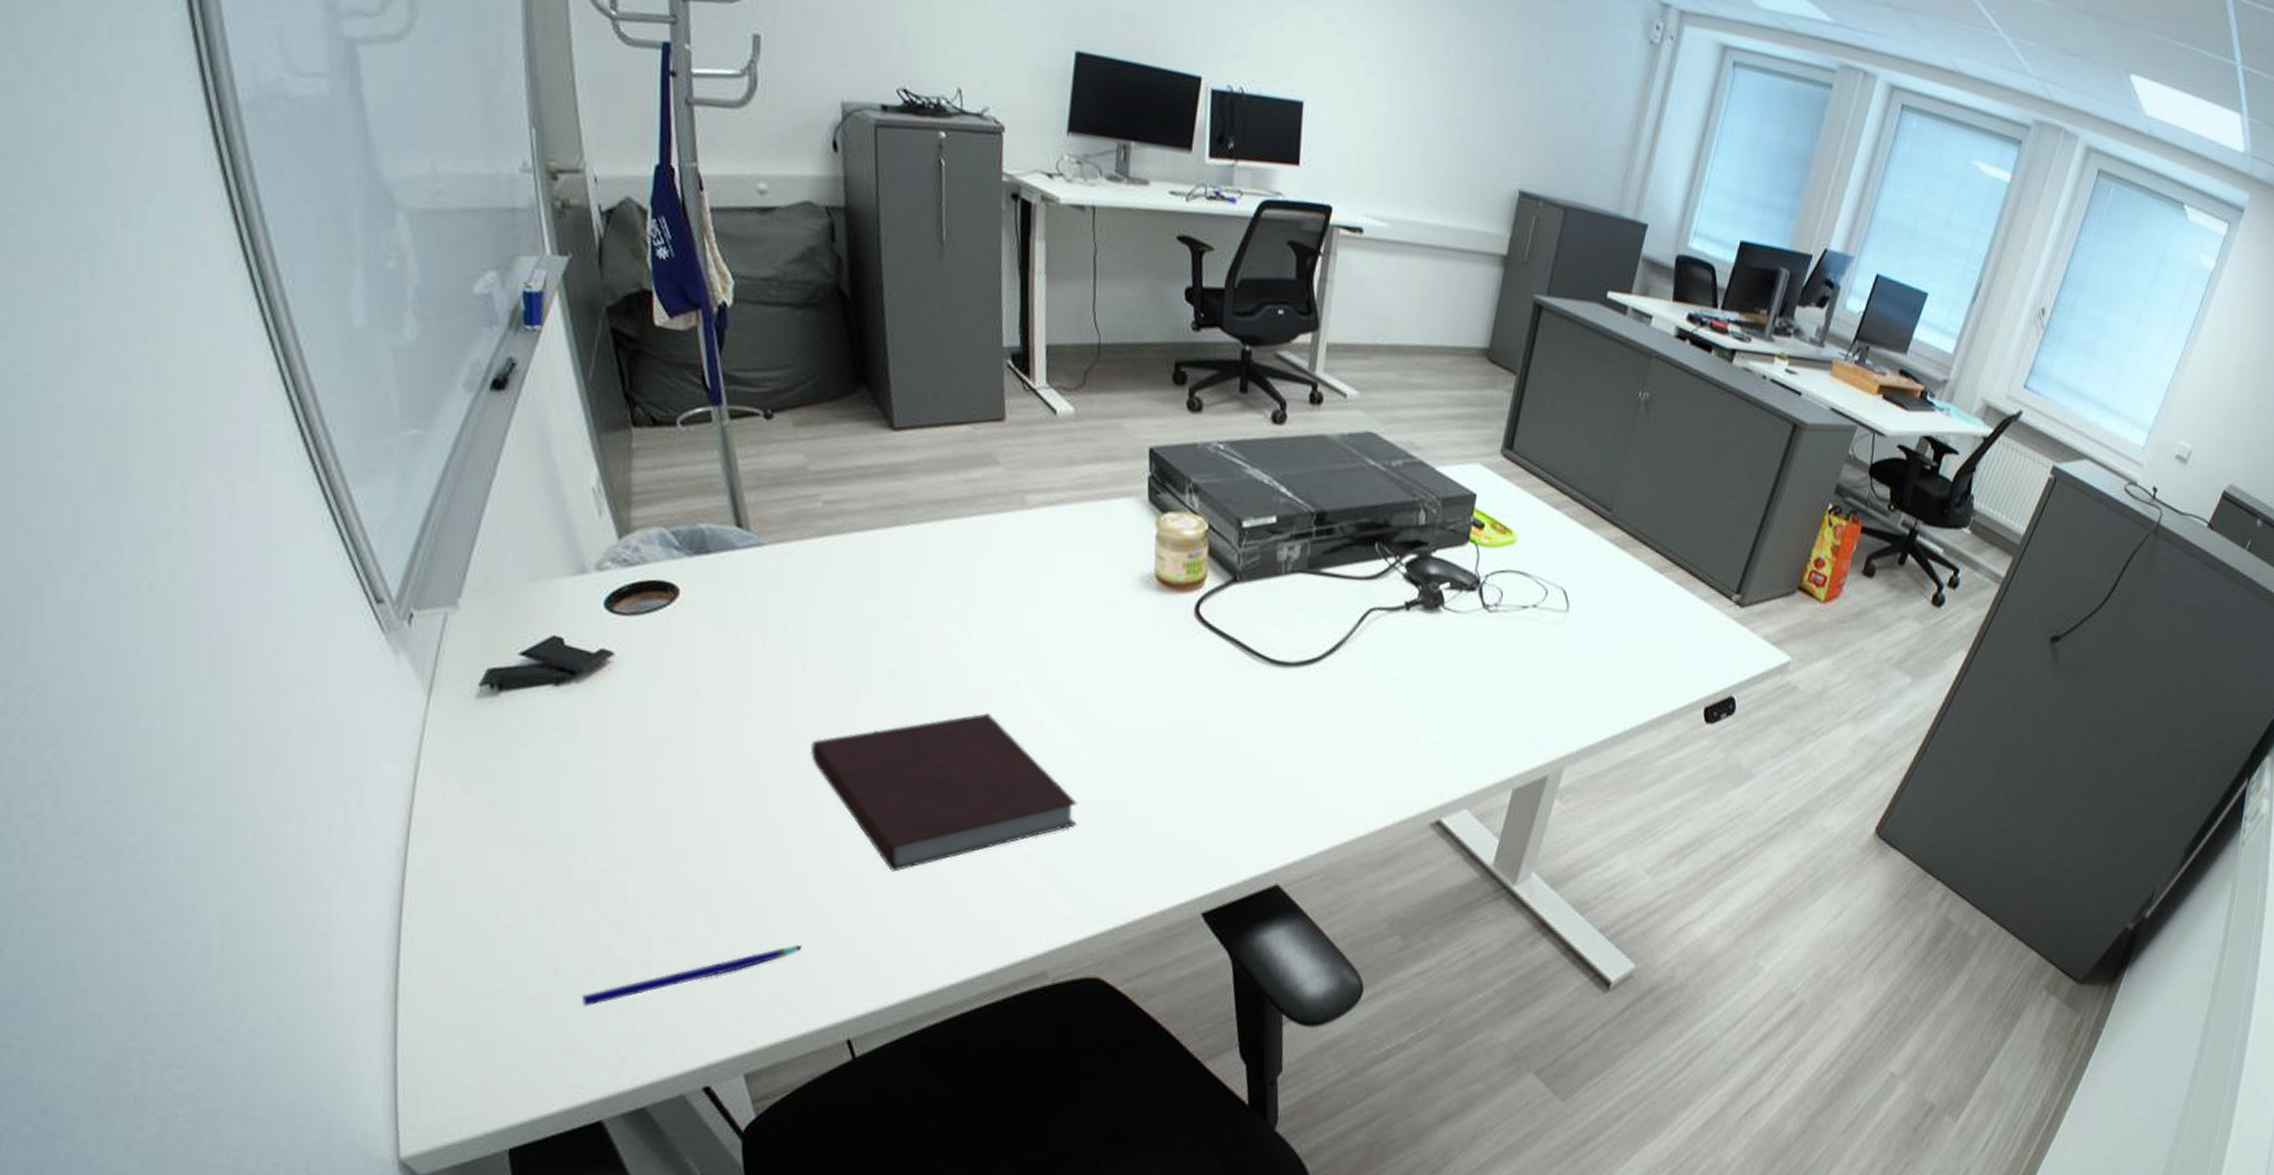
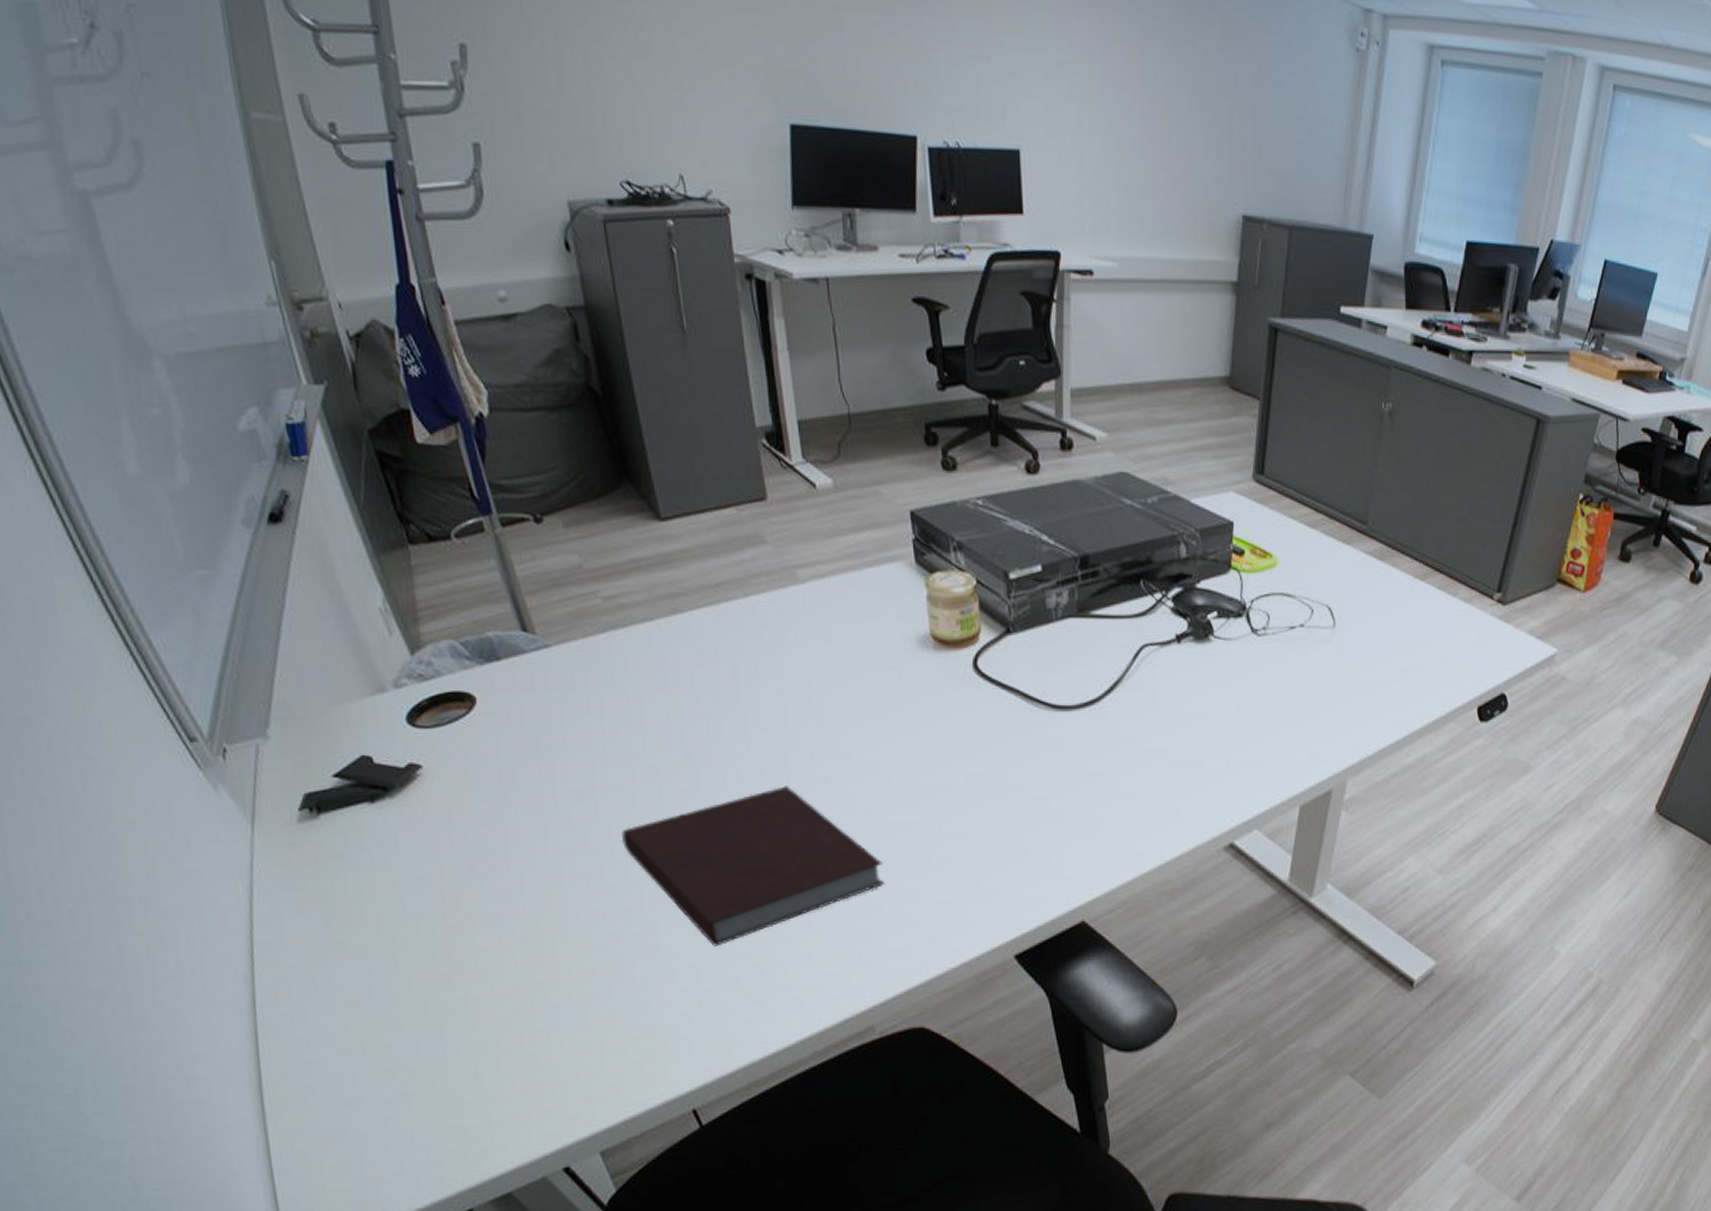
pen: present [582,945,801,1007] -> none [438,1026,638,1104]

